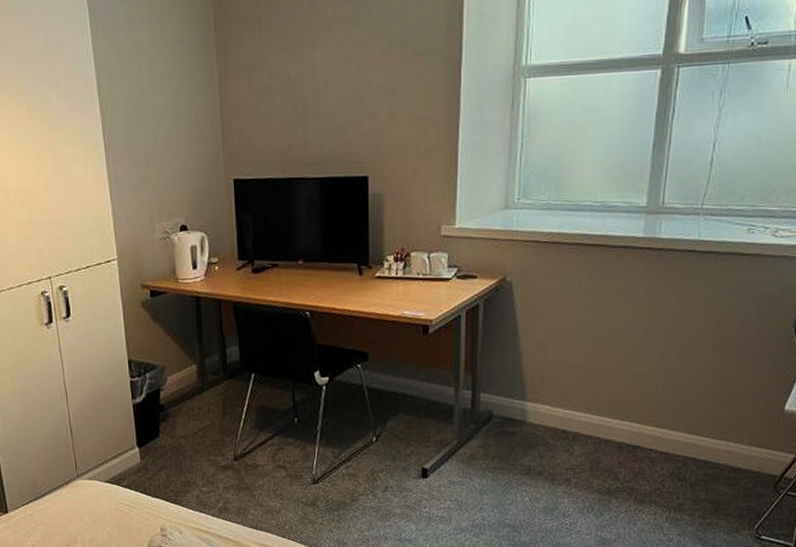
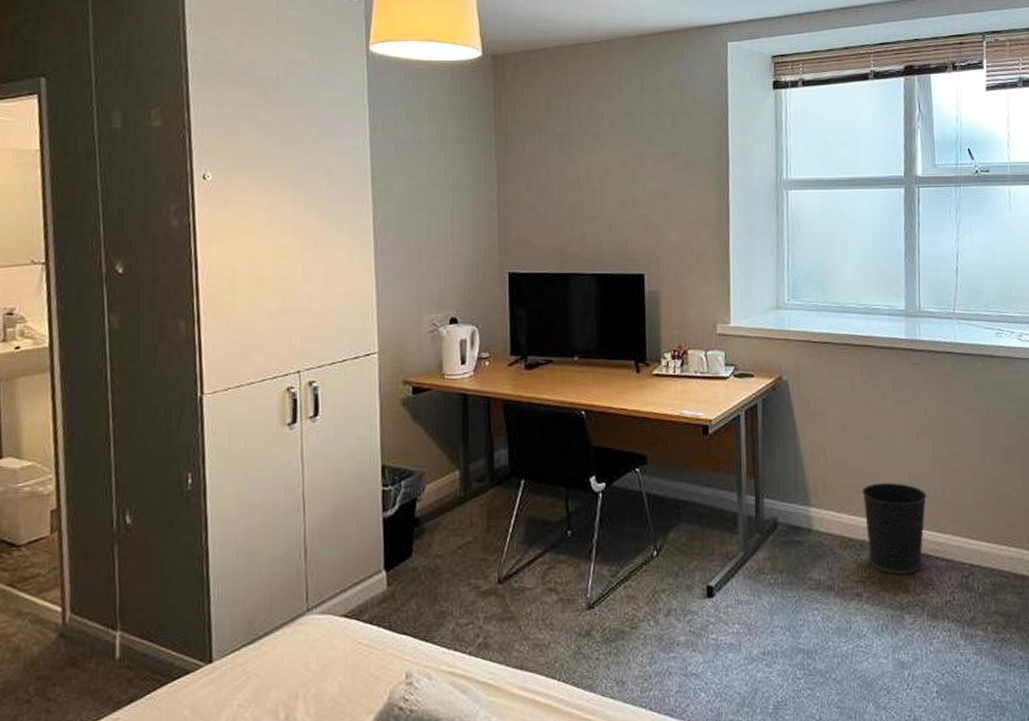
wastebasket: none [580,379,648,464] -> present [862,482,928,575]

